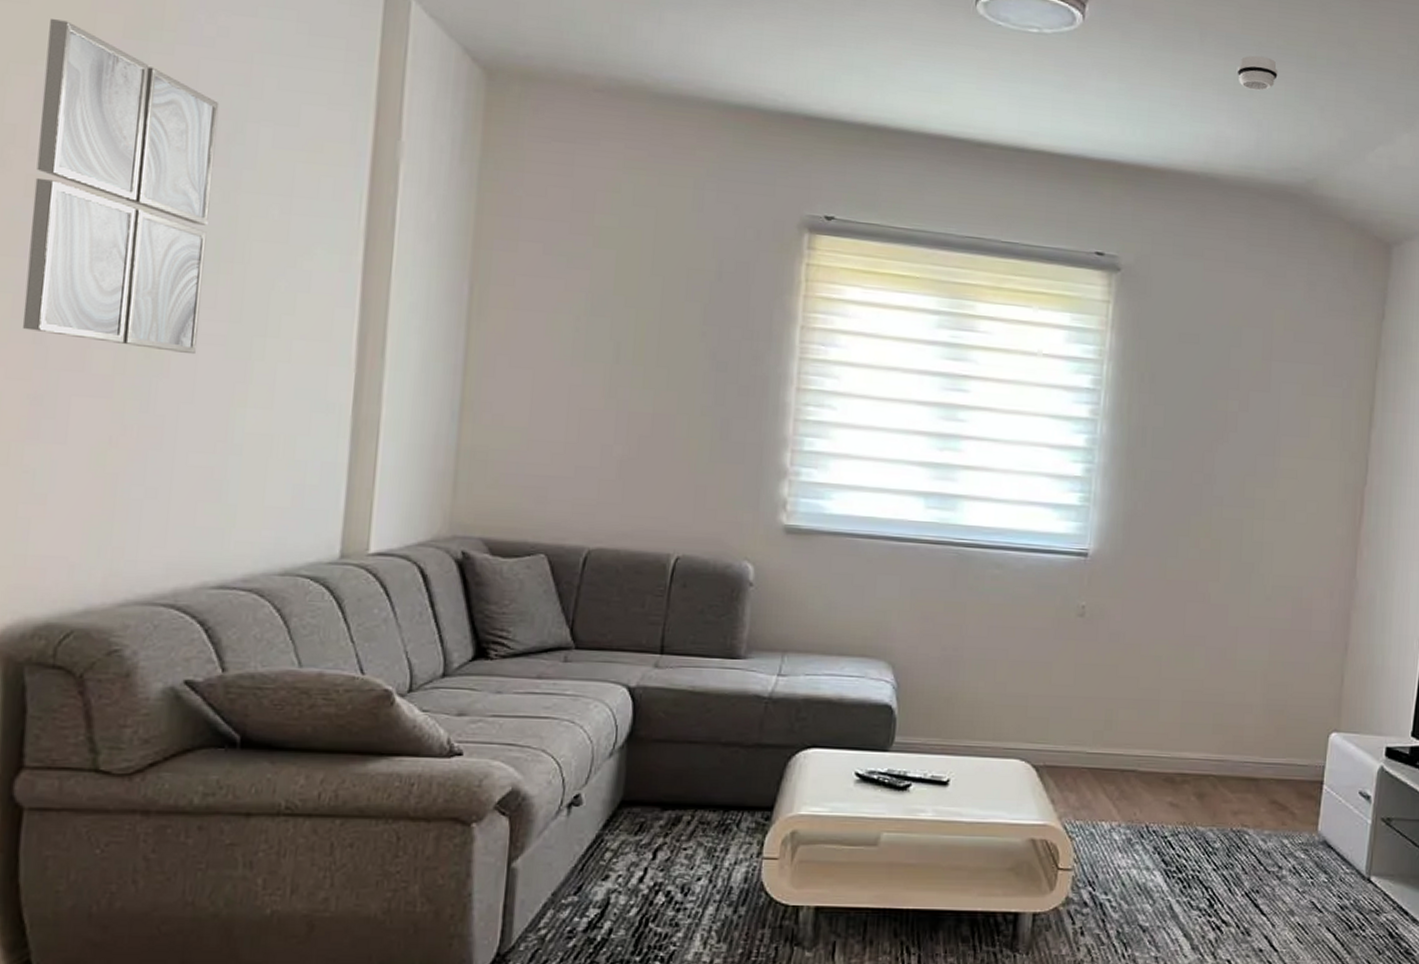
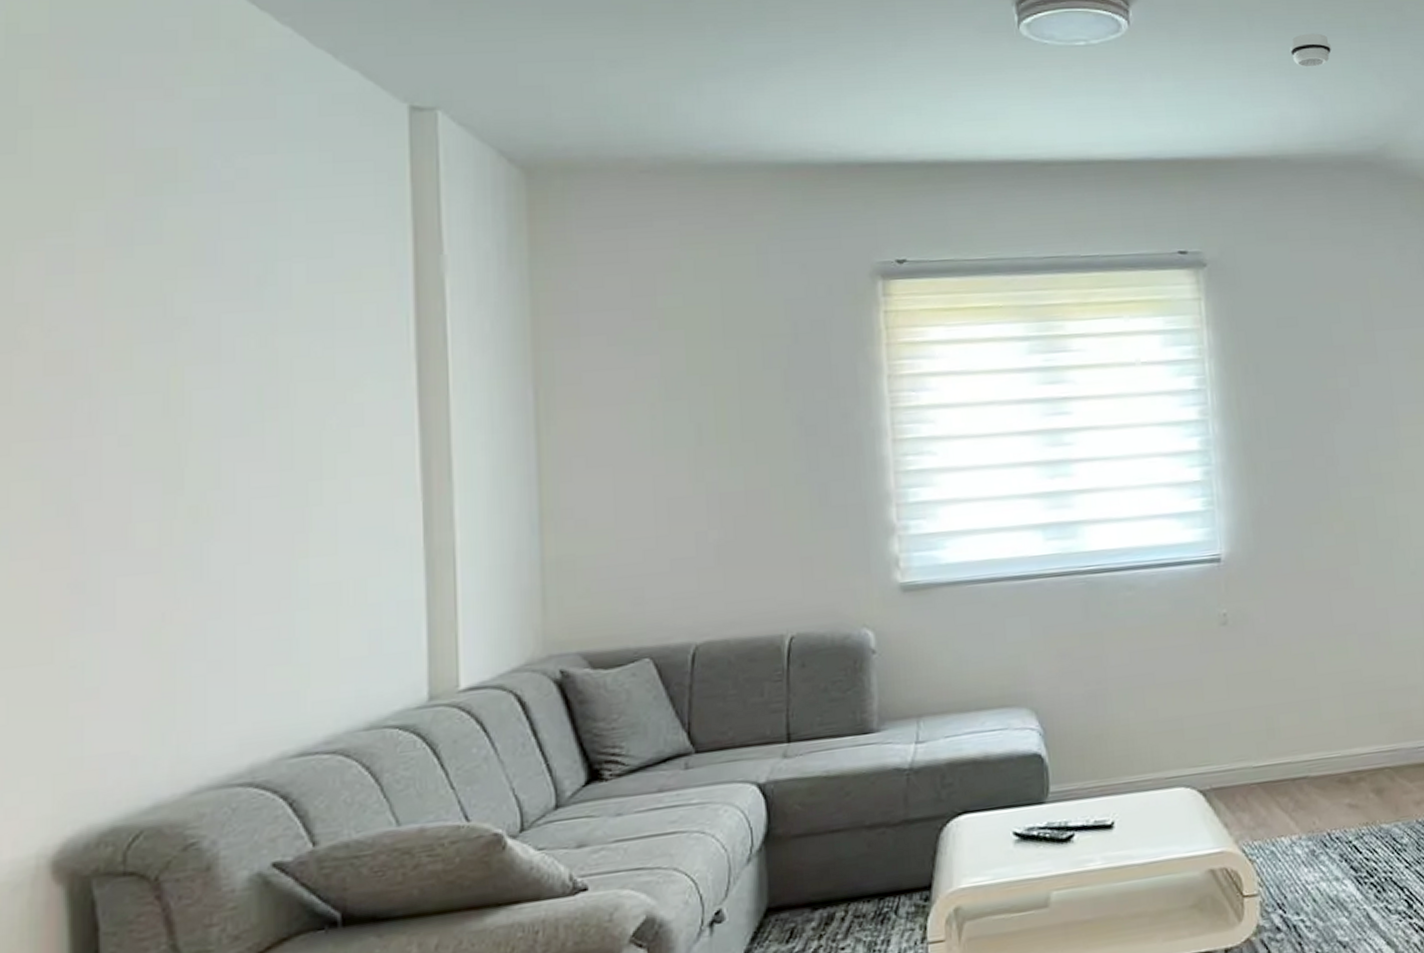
wall art: present [22,19,220,355] -> none [54,188,247,516]

